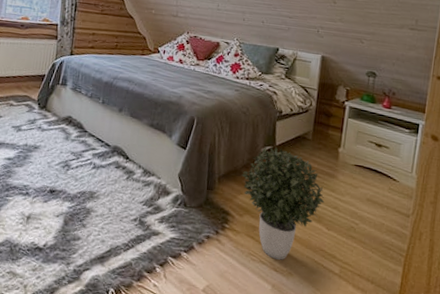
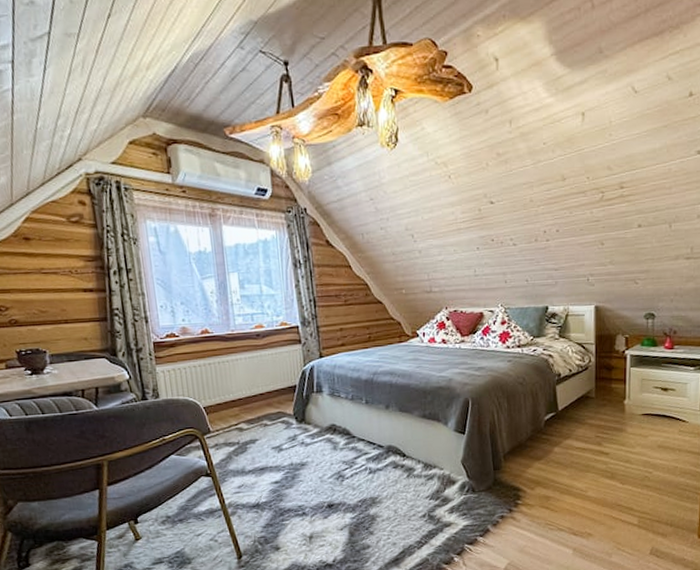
potted plant: present [241,147,324,260] -> none [527,412,615,524]

